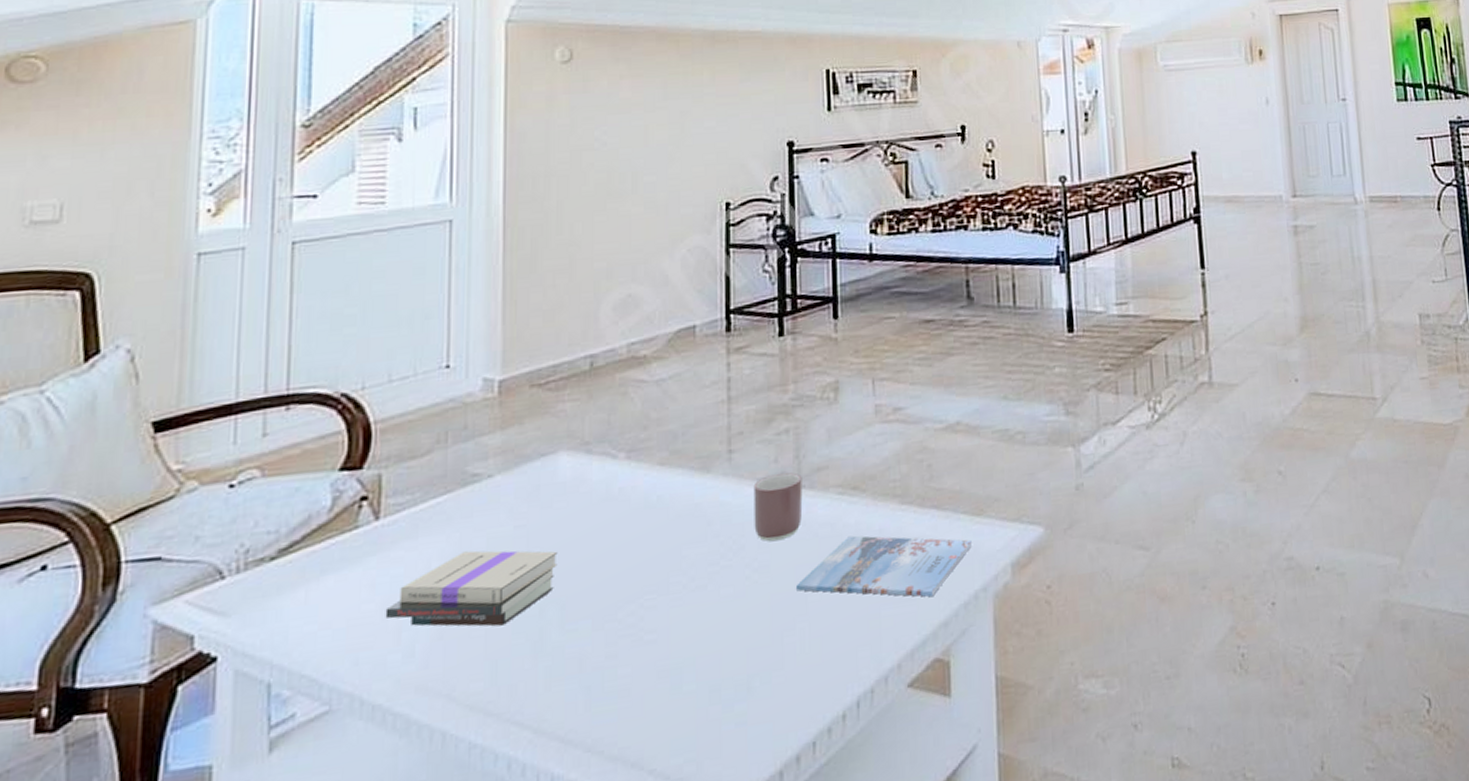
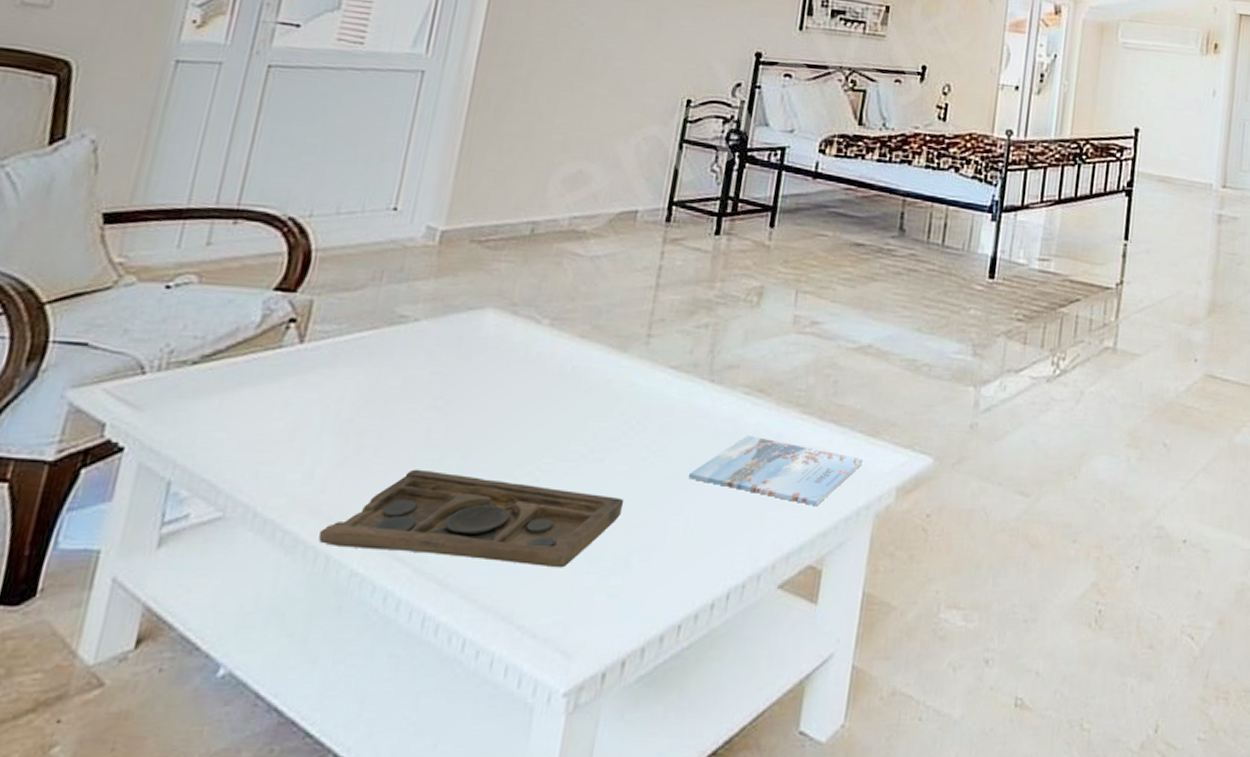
books: present [385,550,558,626] -> none [292,387,468,464]
decorative tray: none [431,622,735,721] -> present [319,469,624,568]
mug: present [753,472,803,541] -> none [659,365,713,428]

